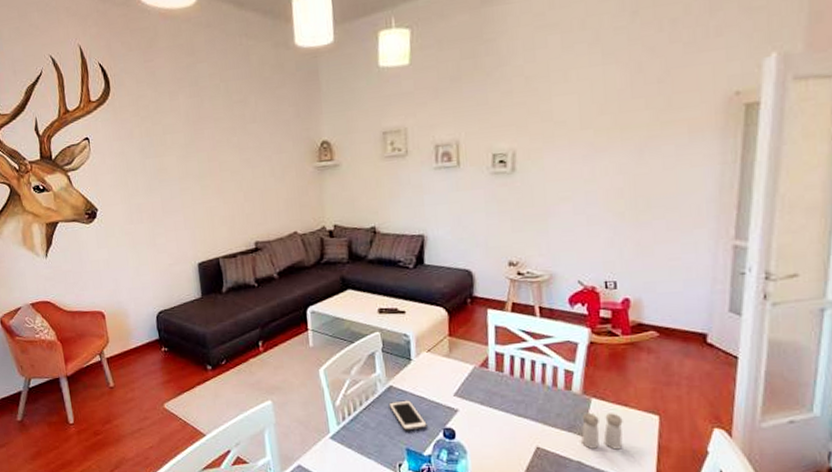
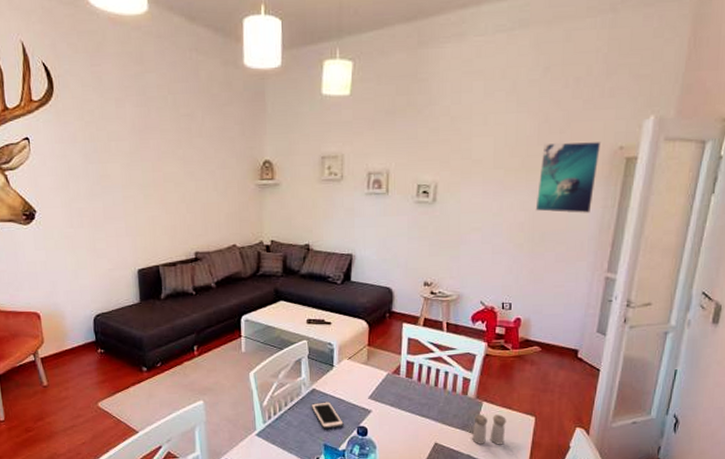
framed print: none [635,88,712,174] -> present [535,142,602,213]

